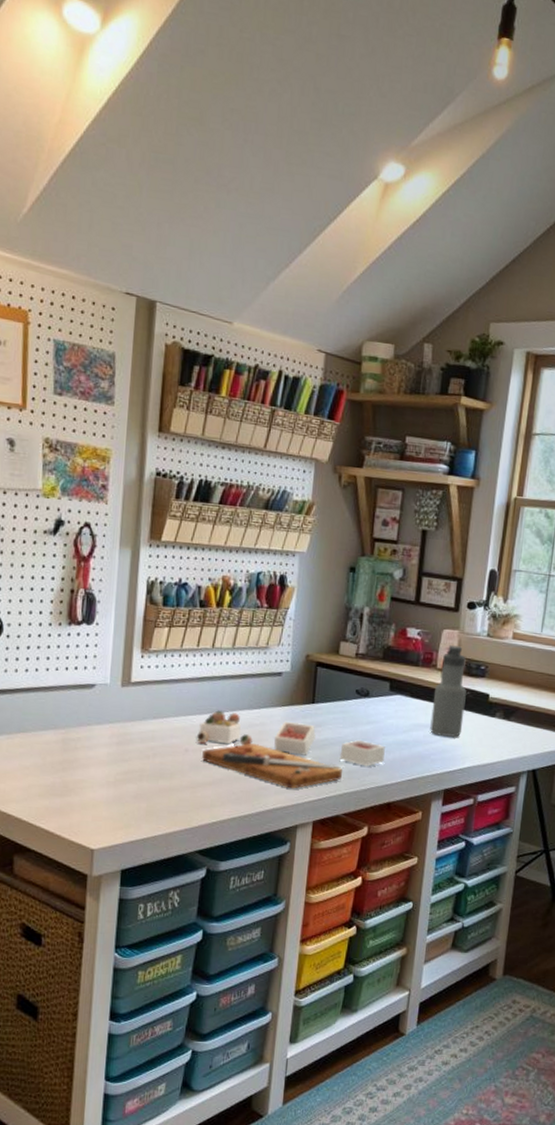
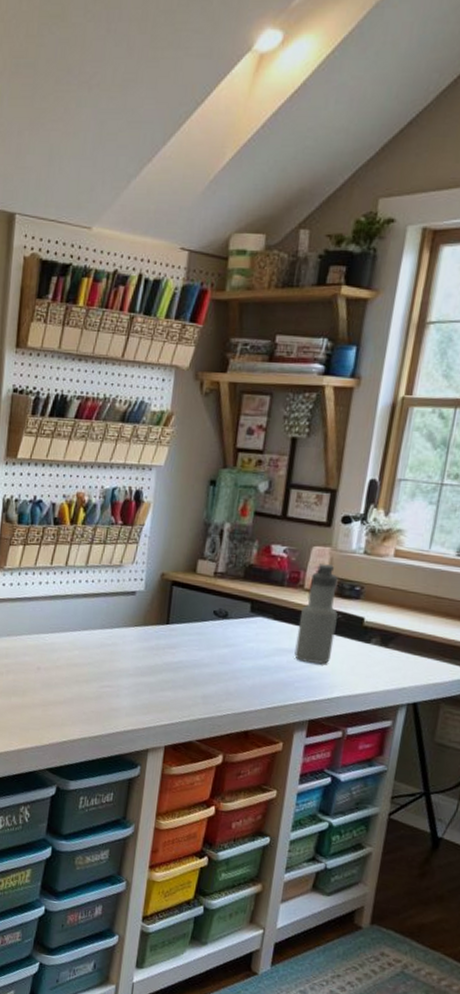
cutting board: present [196,710,385,789] -> none [48,629,244,712]

